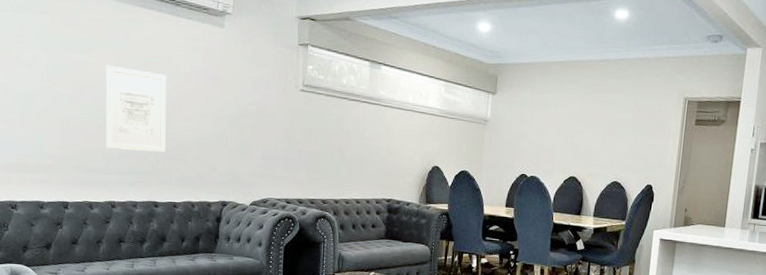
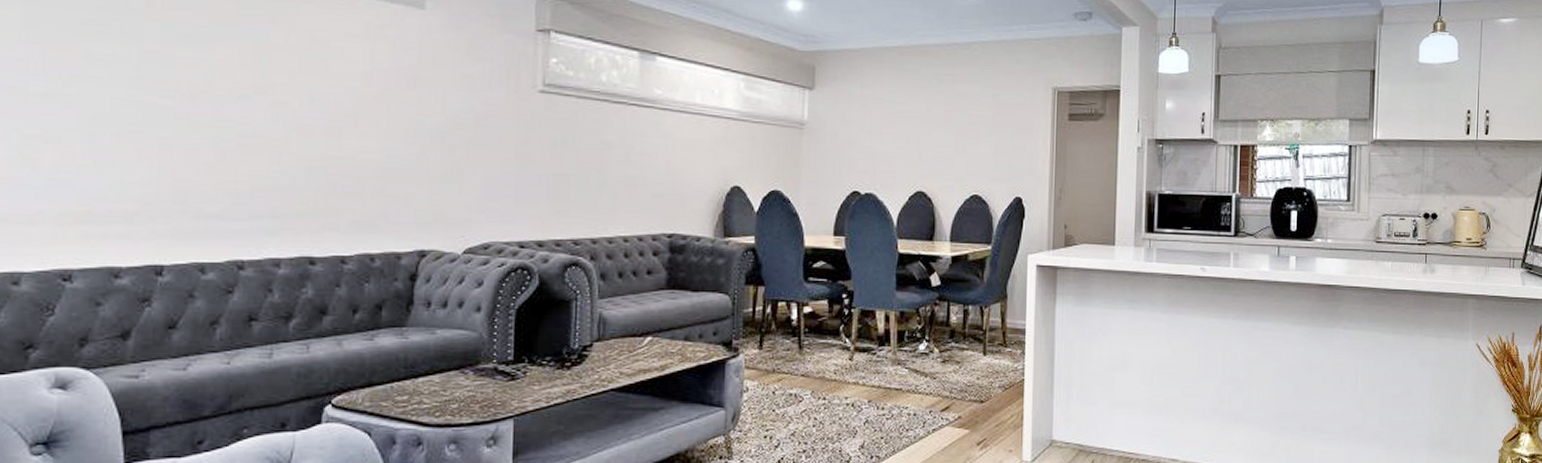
wall art: present [105,65,167,153] -> none [231,63,335,185]

